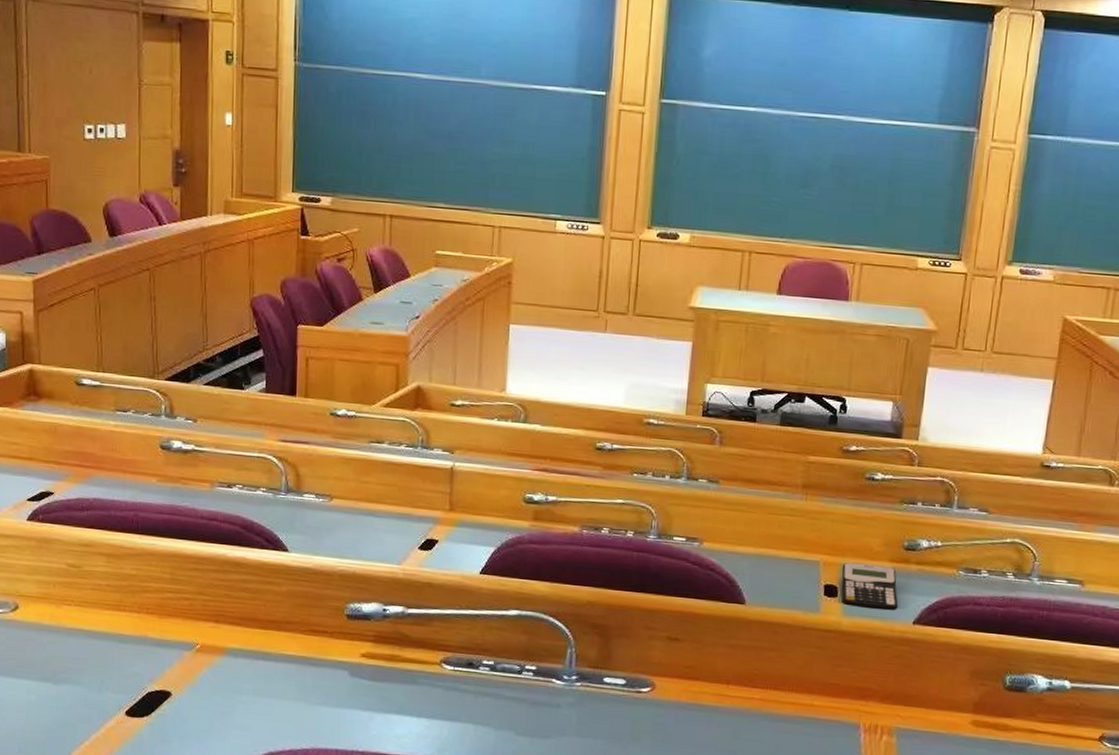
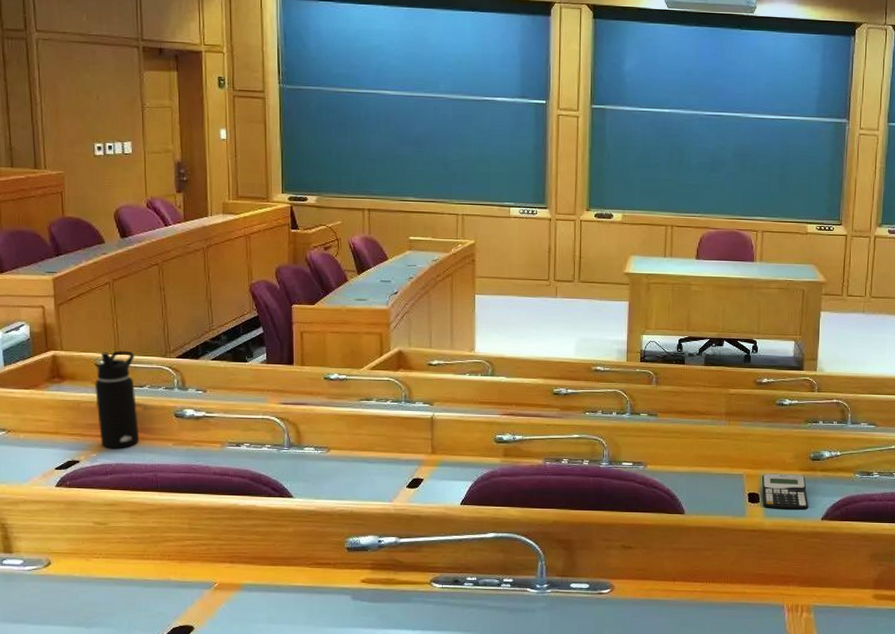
water bottle: none [74,367,120,482] -> present [95,350,139,449]

